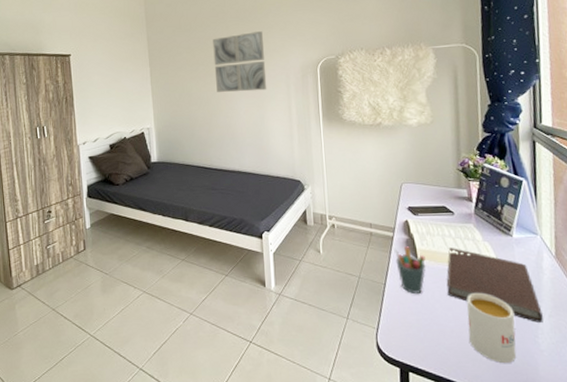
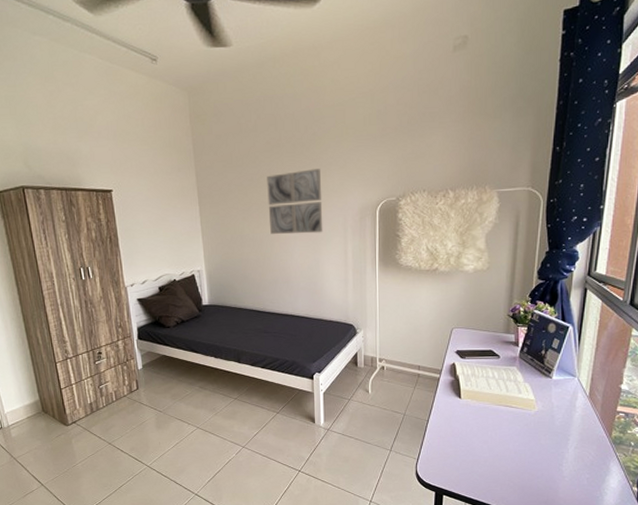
pen holder: present [394,246,426,293] -> none [440,387,468,429]
notebook: present [446,246,543,324] -> none [485,387,569,454]
mug: present [467,292,517,364] -> none [501,428,544,488]

